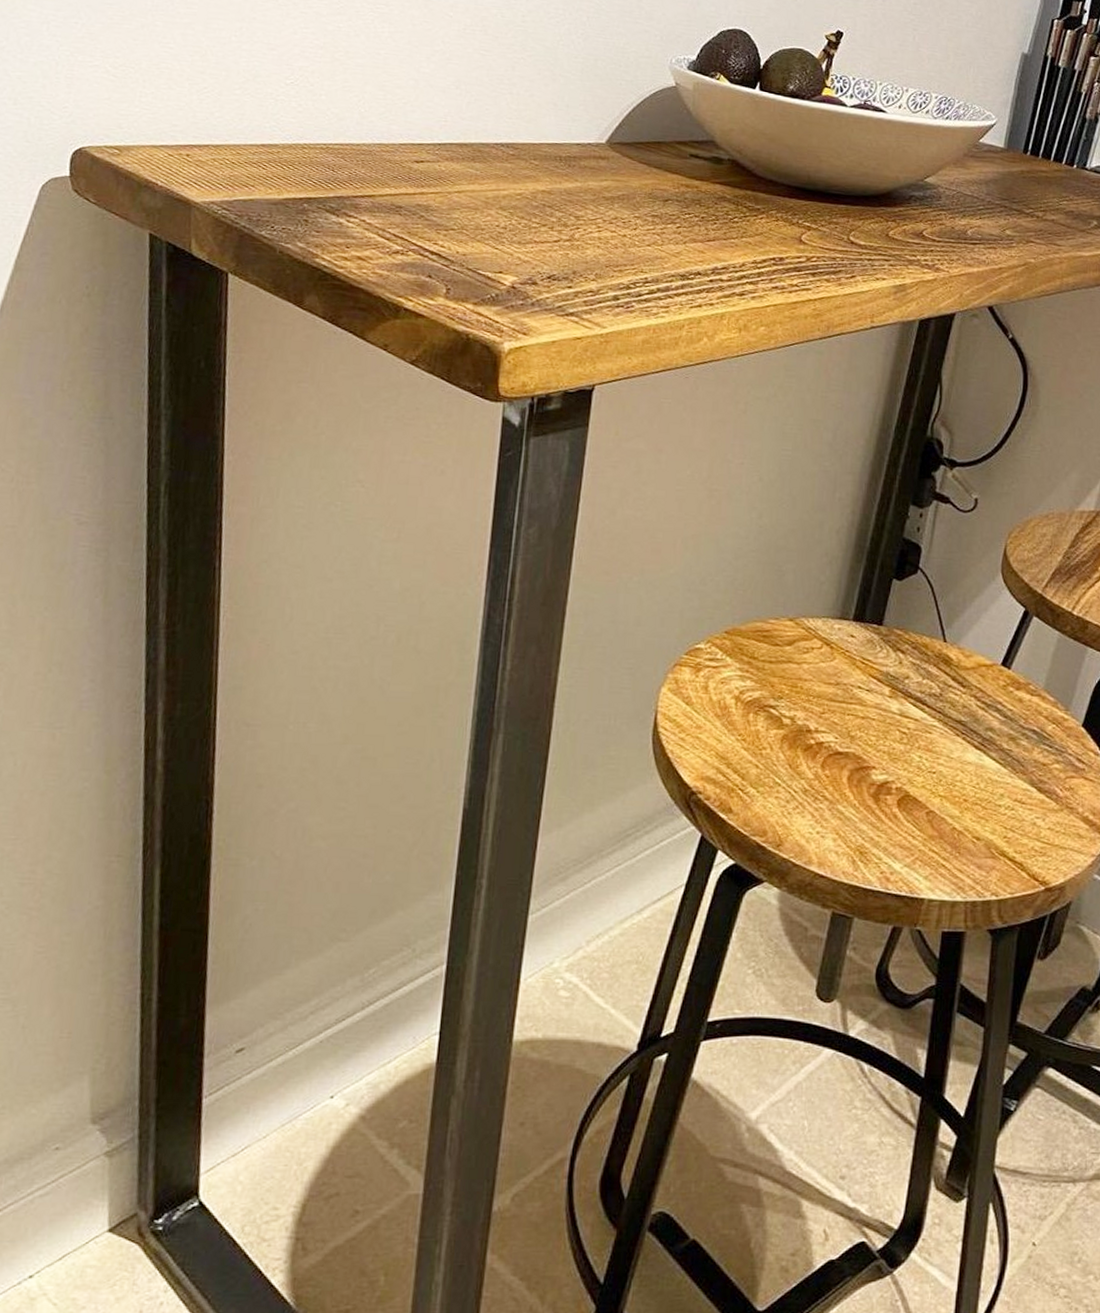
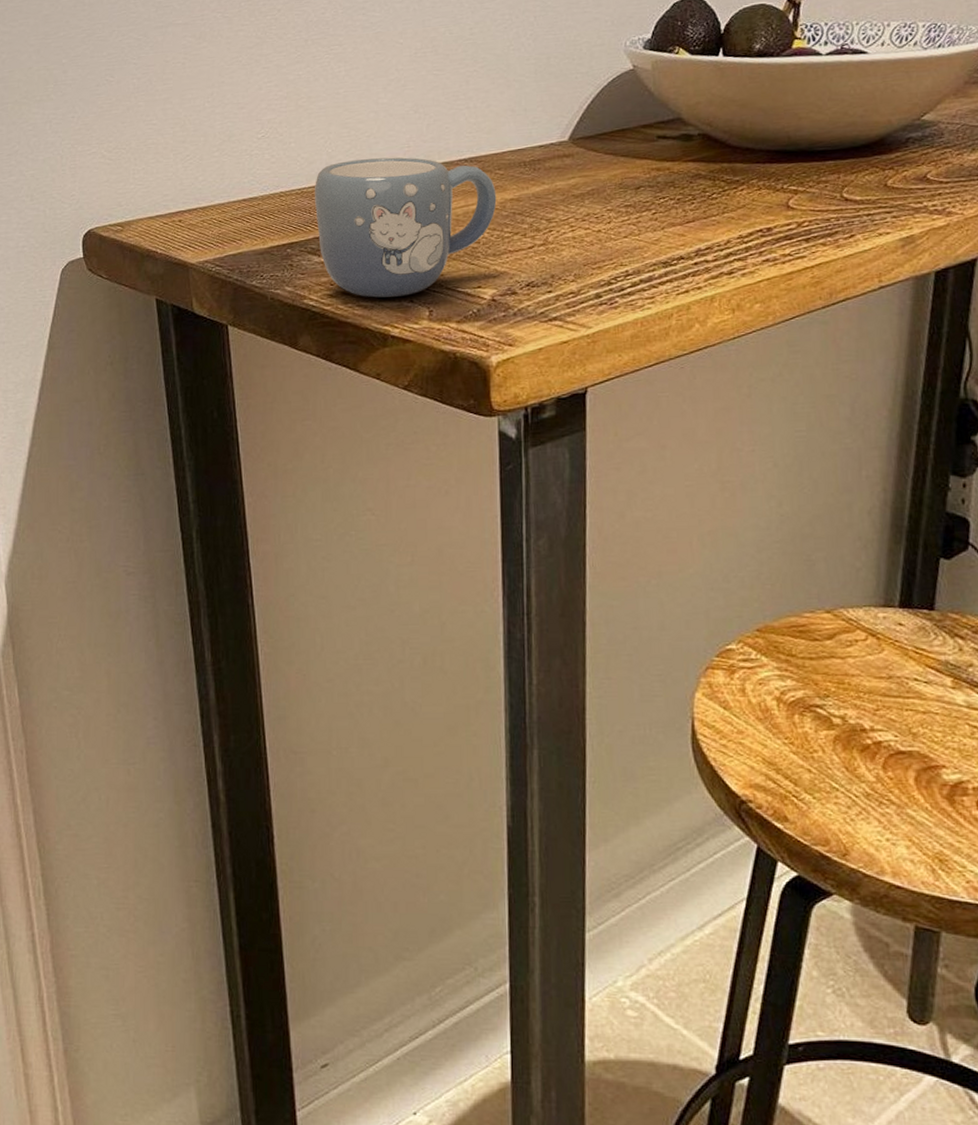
mug: none [339,124,529,270] -> present [315,157,497,298]

